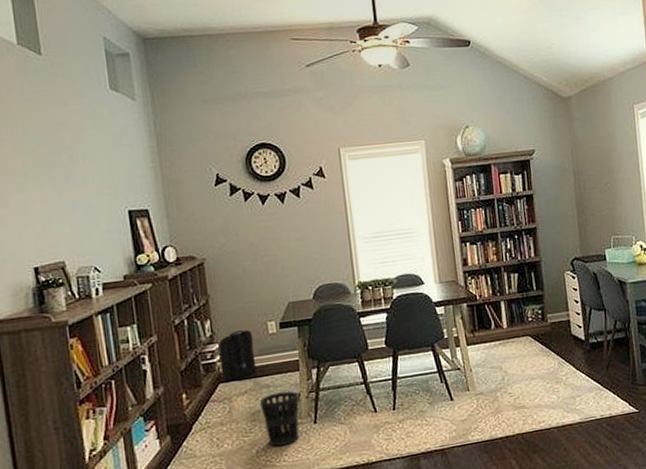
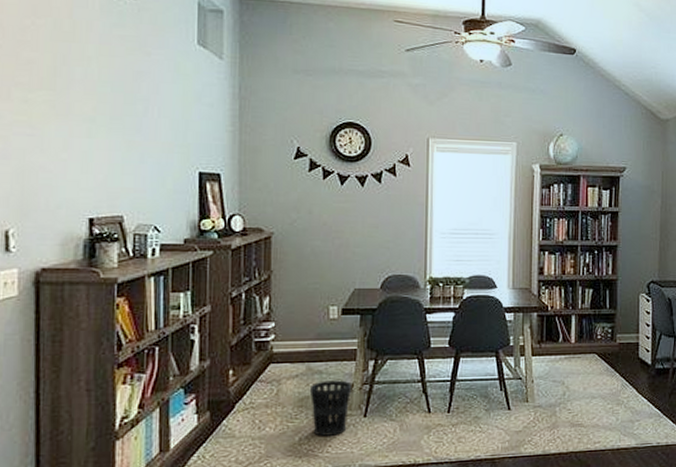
backpack: present [218,330,258,381] -> none [274,311,313,362]

